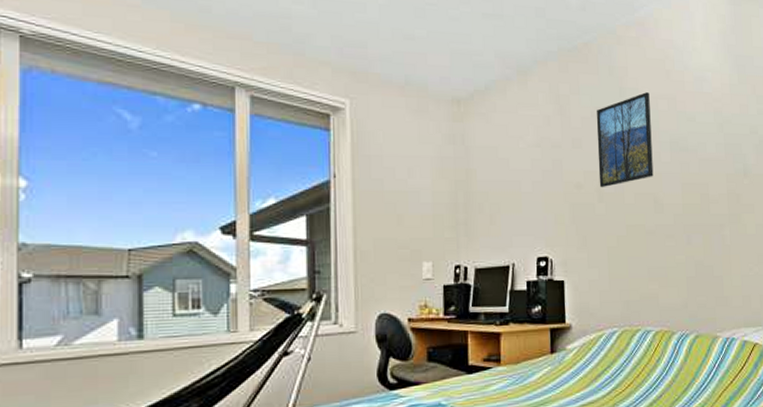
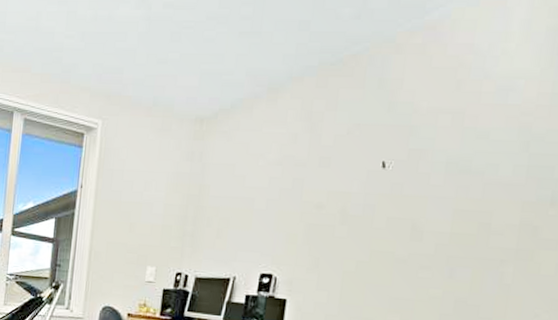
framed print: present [596,92,654,188] -> none [344,106,428,210]

